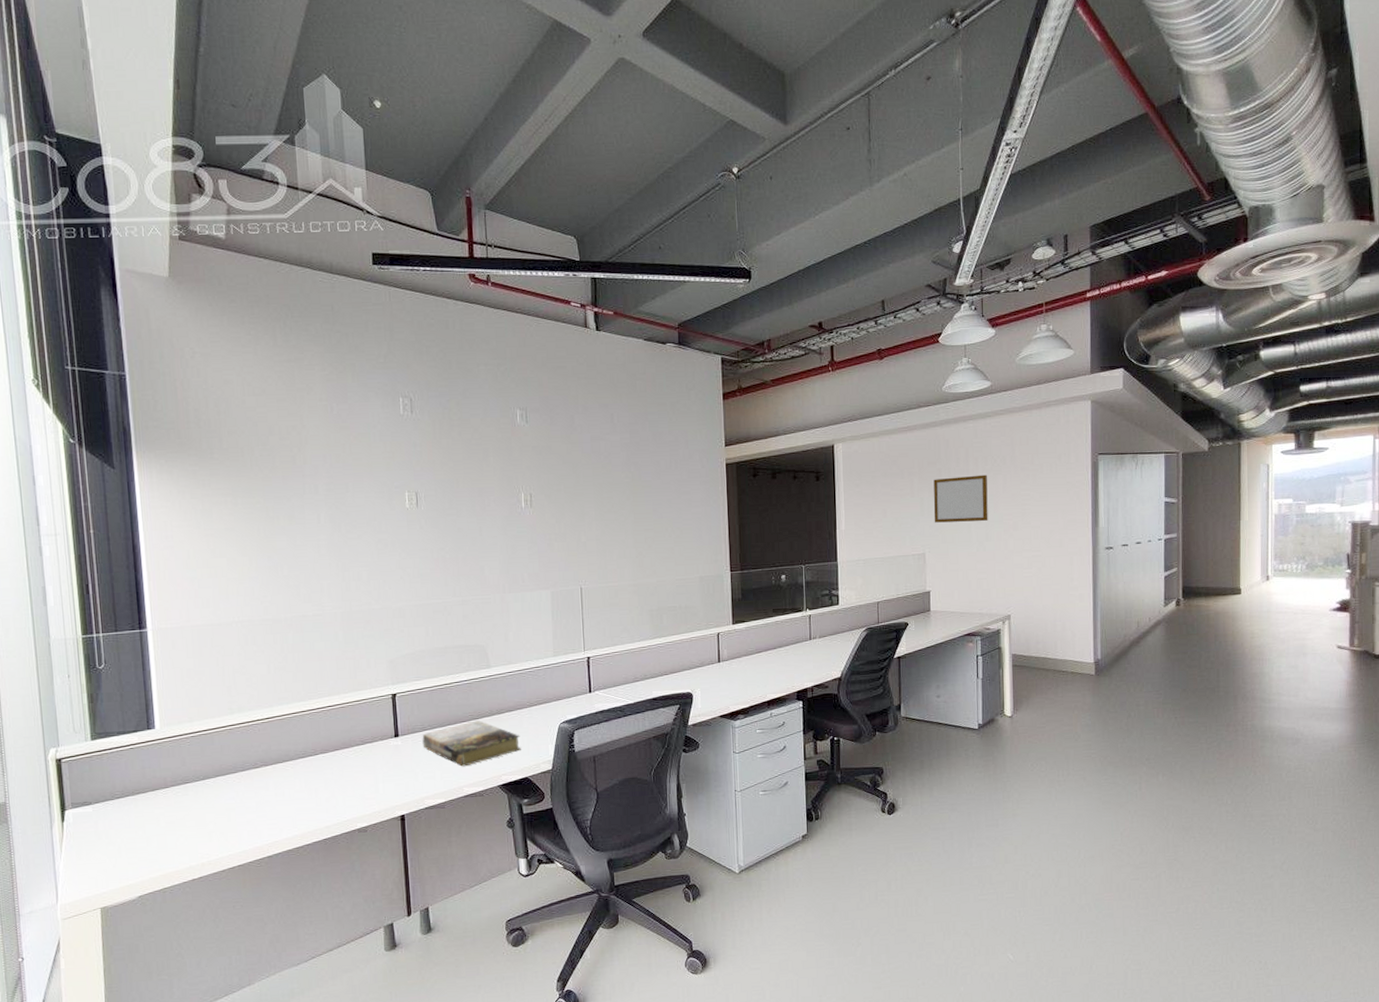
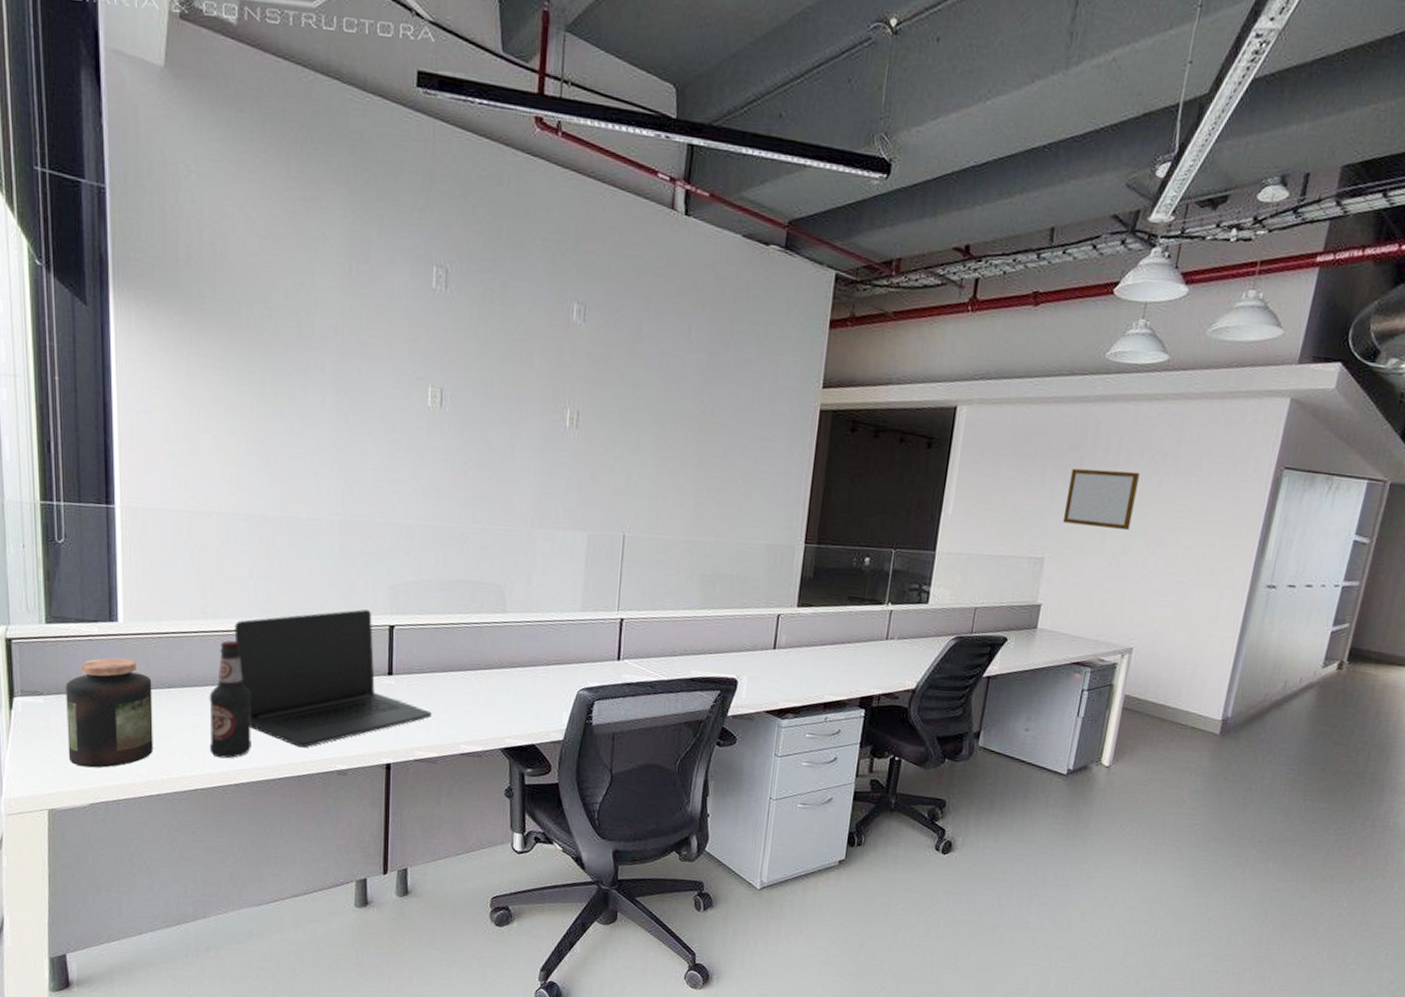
jar: none [111,759,193,864] -> present [66,657,153,768]
bottle: none [240,729,281,835] -> present [209,640,251,759]
laptop: none [257,684,436,814] -> present [234,609,432,748]
book: present [422,720,521,767] -> none [419,671,532,721]

